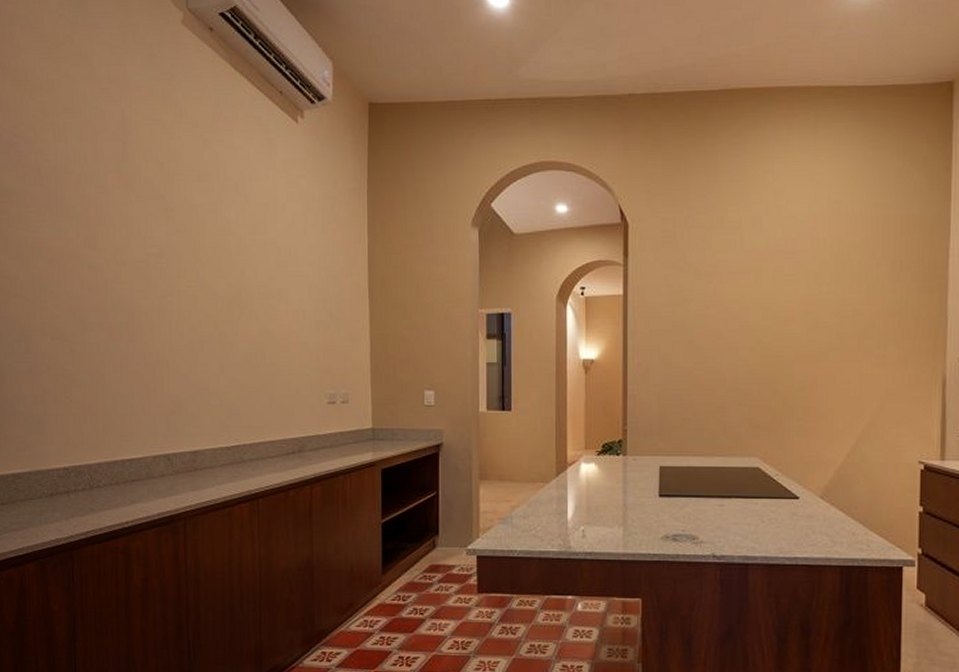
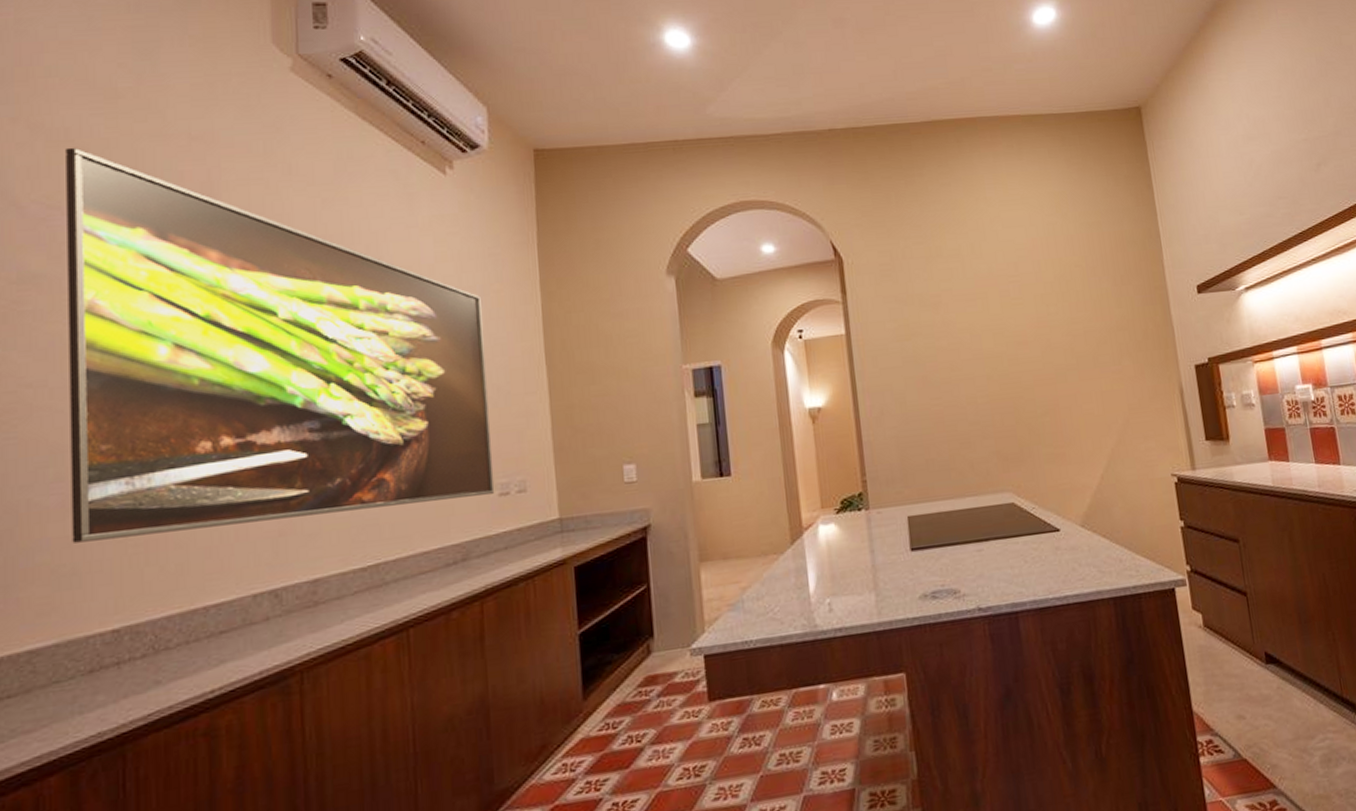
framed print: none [25,86,325,401] -> present [66,147,495,543]

